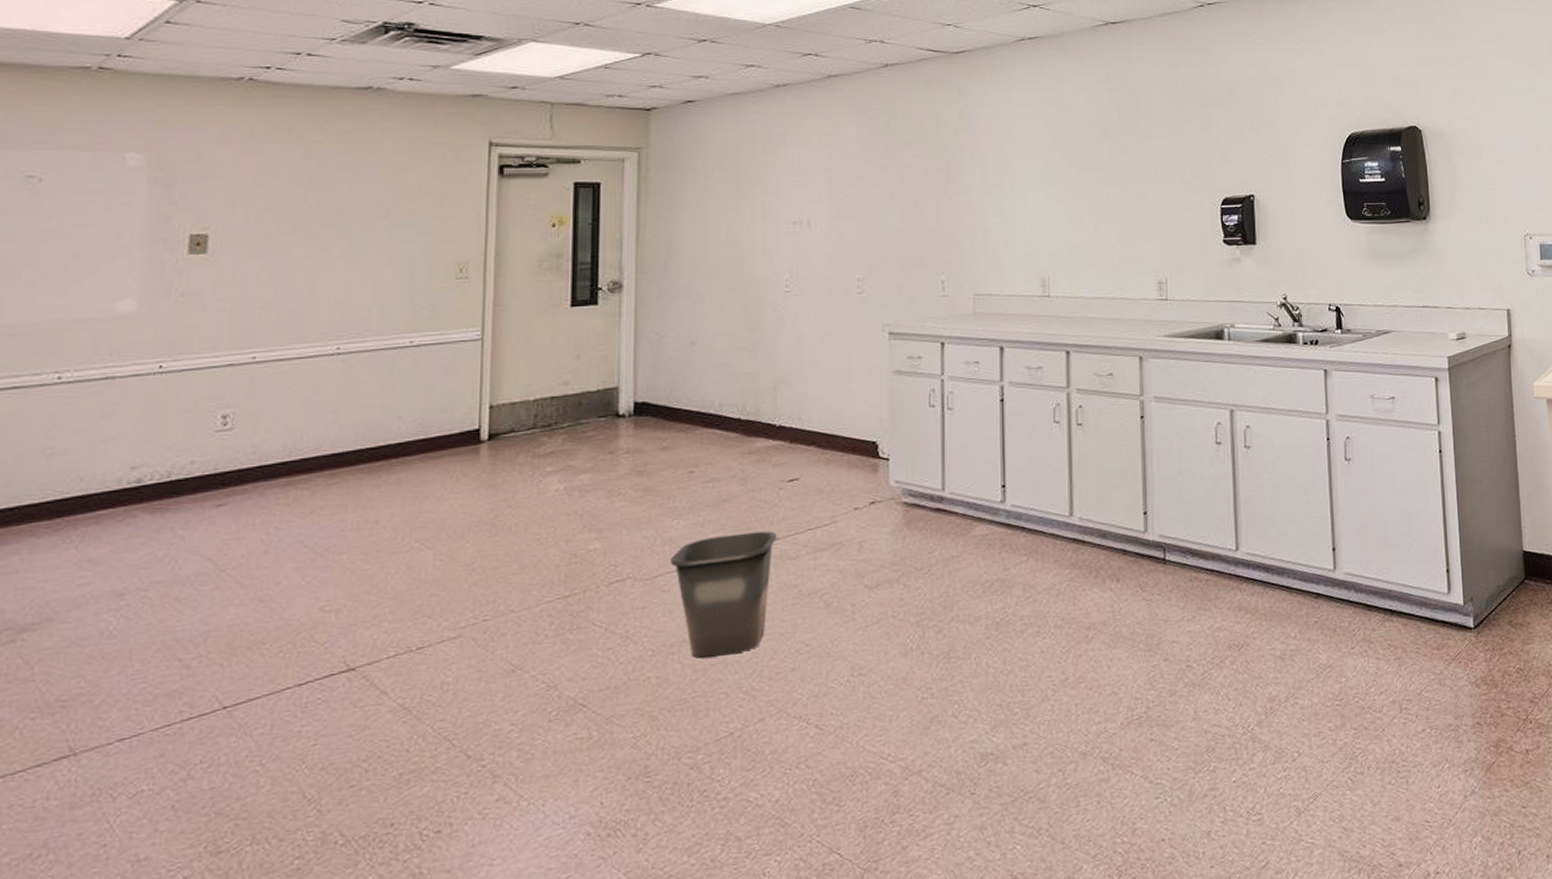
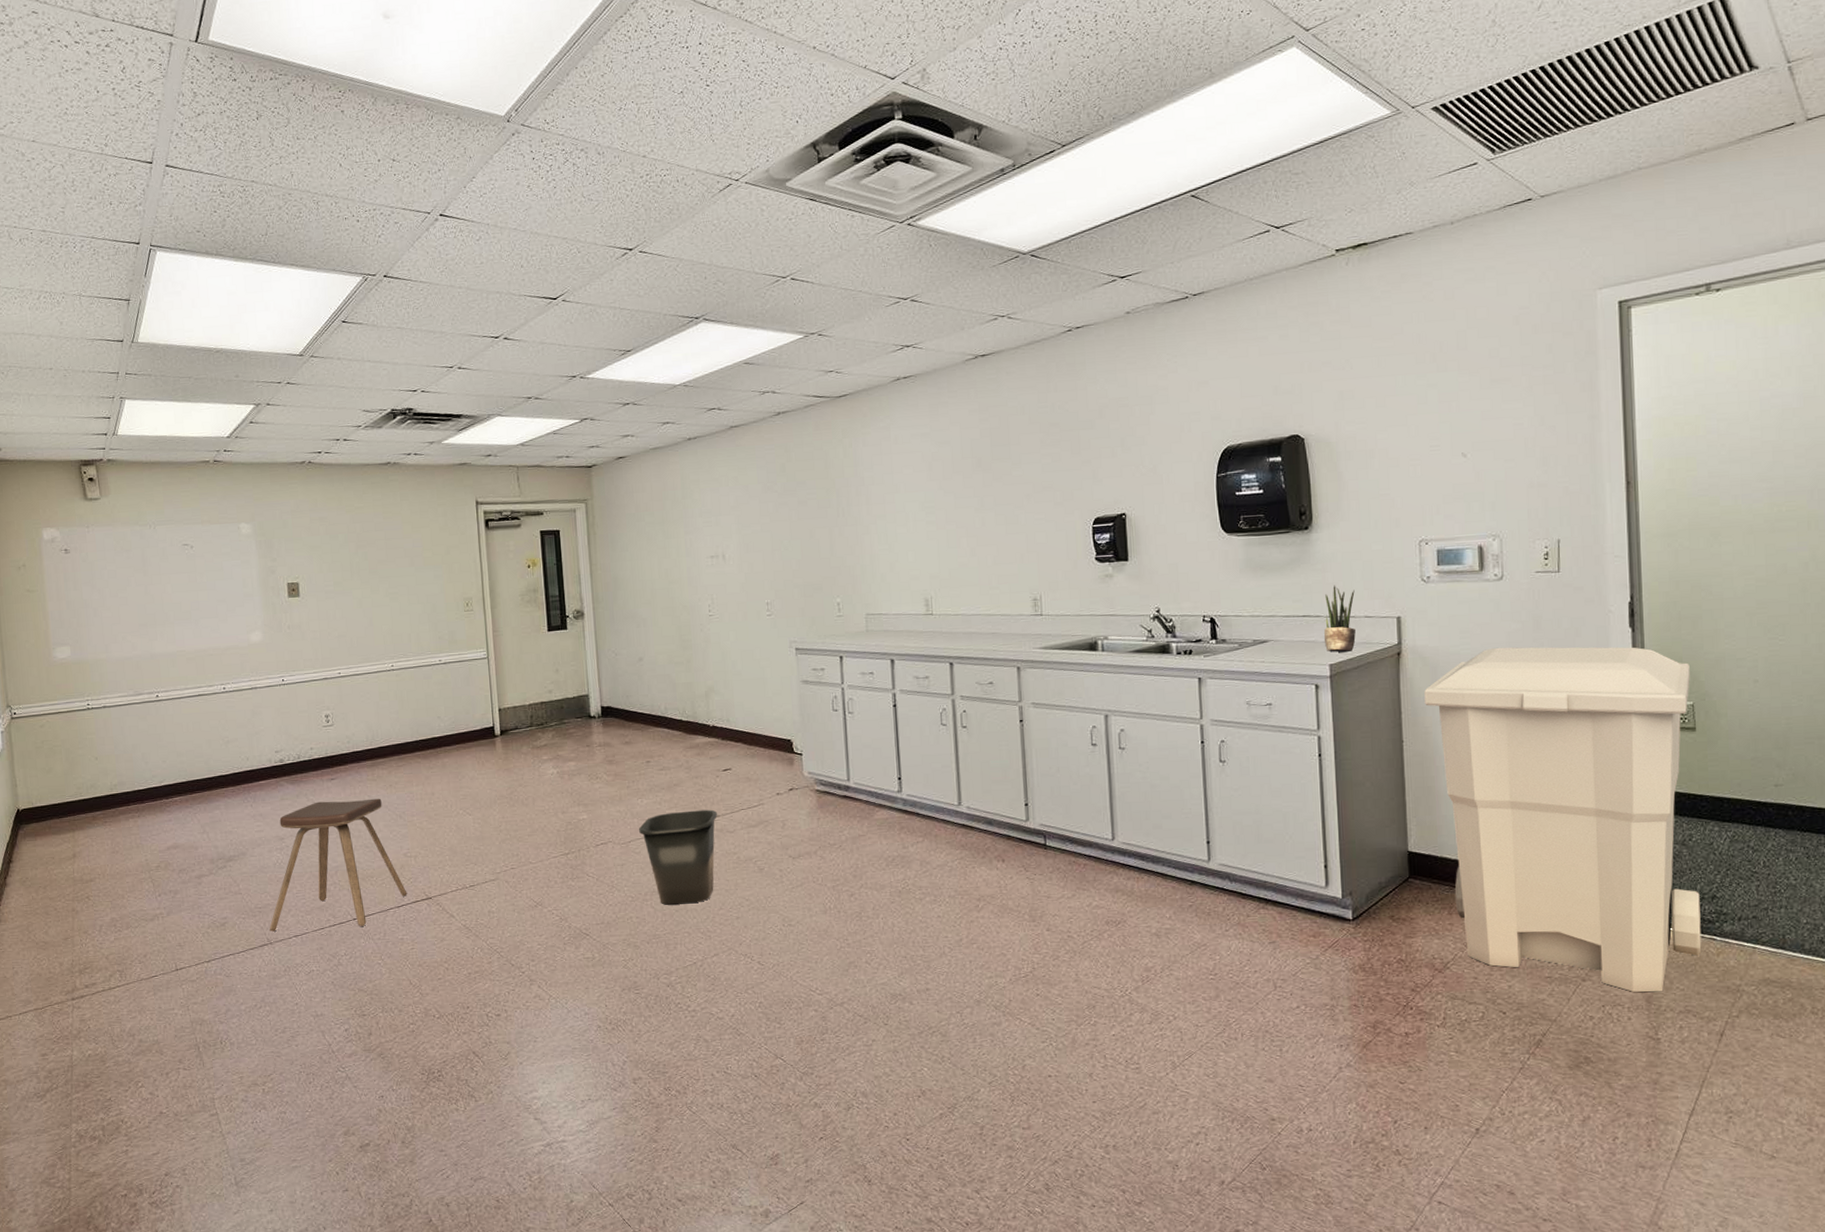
music stool: none [76,530,318,736] -> present [269,798,408,932]
potted plant: none [1442,276,1471,345] -> present [1324,585,1356,653]

